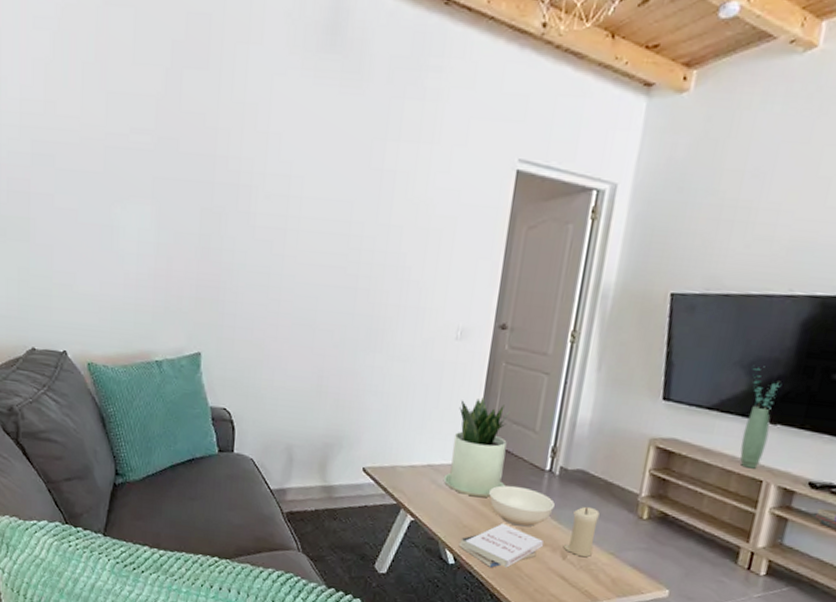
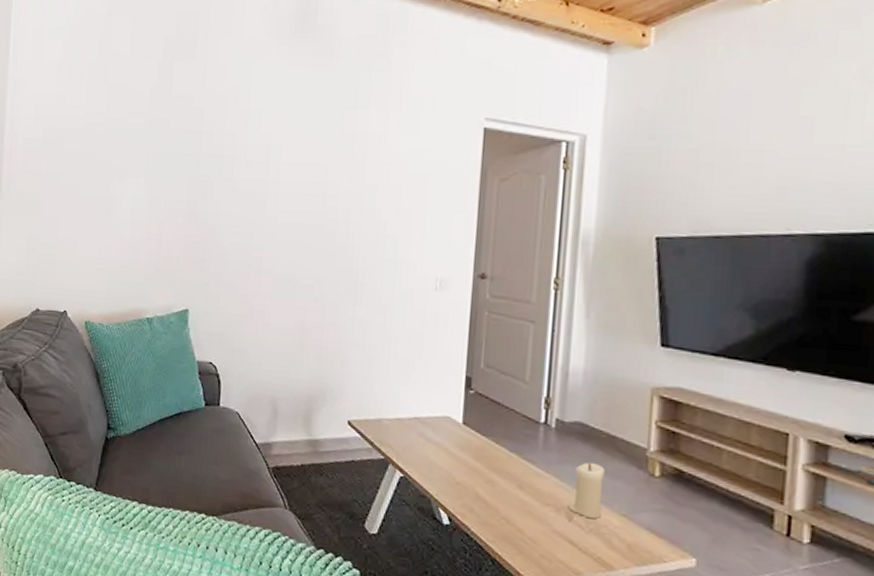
planter: present [443,397,510,498] -> none [431,347,498,453]
books: present [458,524,545,568] -> none [452,481,547,530]
bowl: present [488,485,556,527] -> none [480,438,555,485]
vase: present [740,365,782,469] -> none [756,308,795,420]

